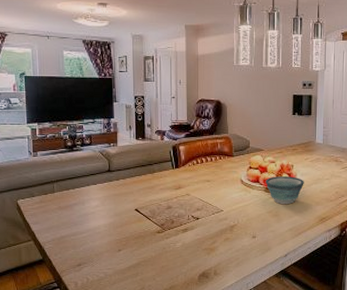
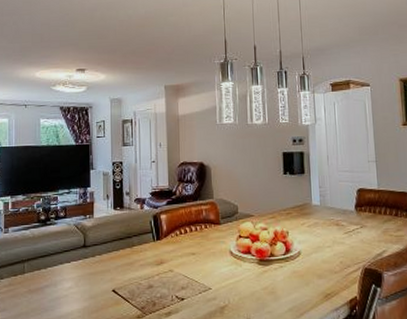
bowl: present [265,176,304,204] -> none [258,245,303,278]

